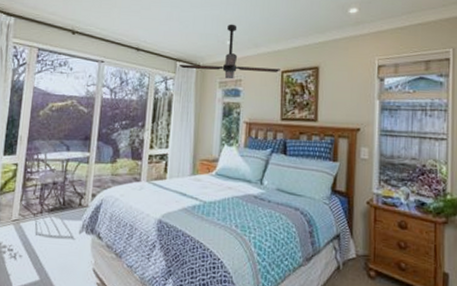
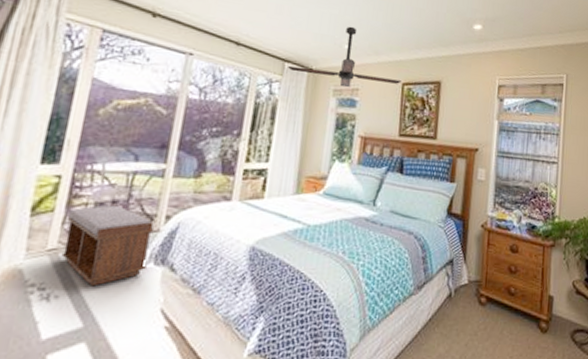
bench: none [21,186,84,249] -> present [61,205,154,287]

